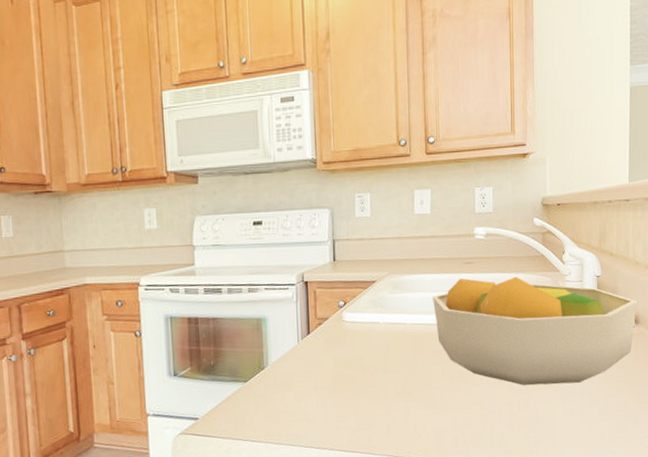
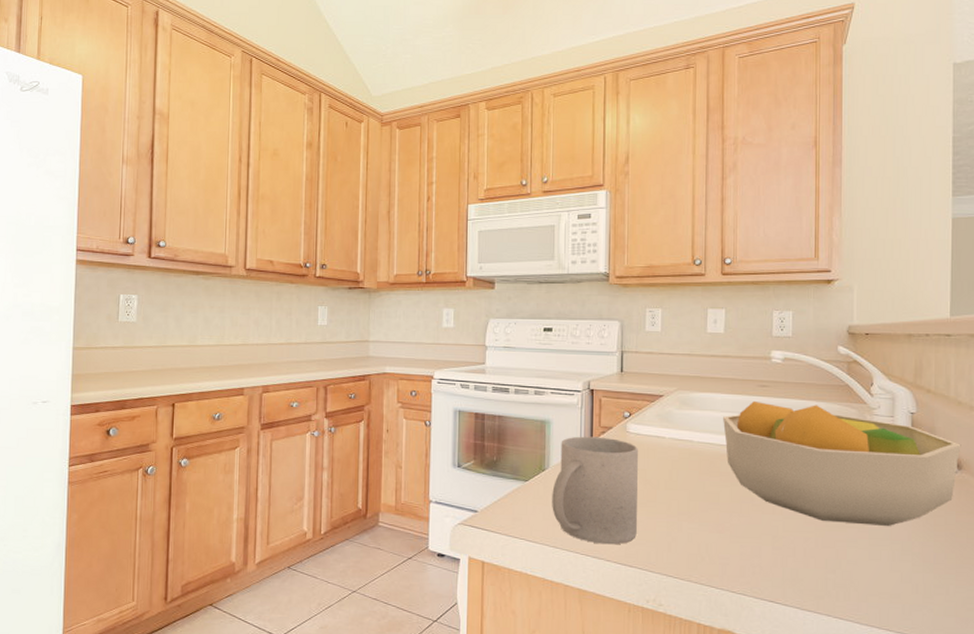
mug: none [273,328,357,435] -> present [552,436,639,545]

